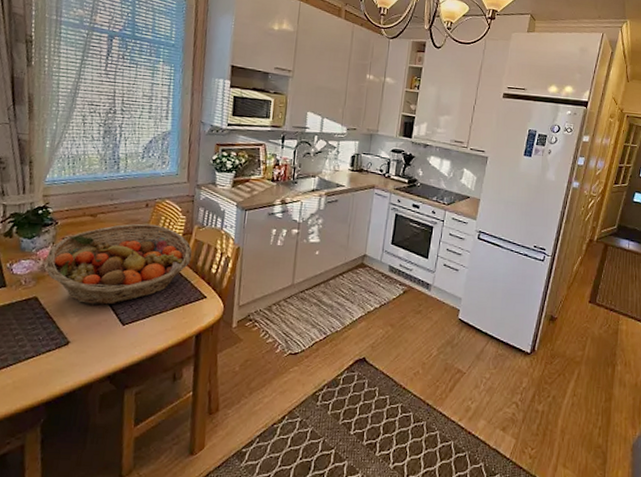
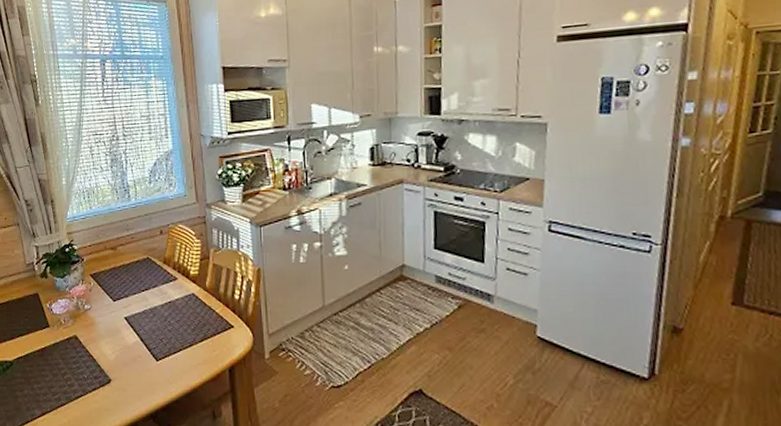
fruit basket: present [45,223,193,306] -> none [79,252,213,341]

